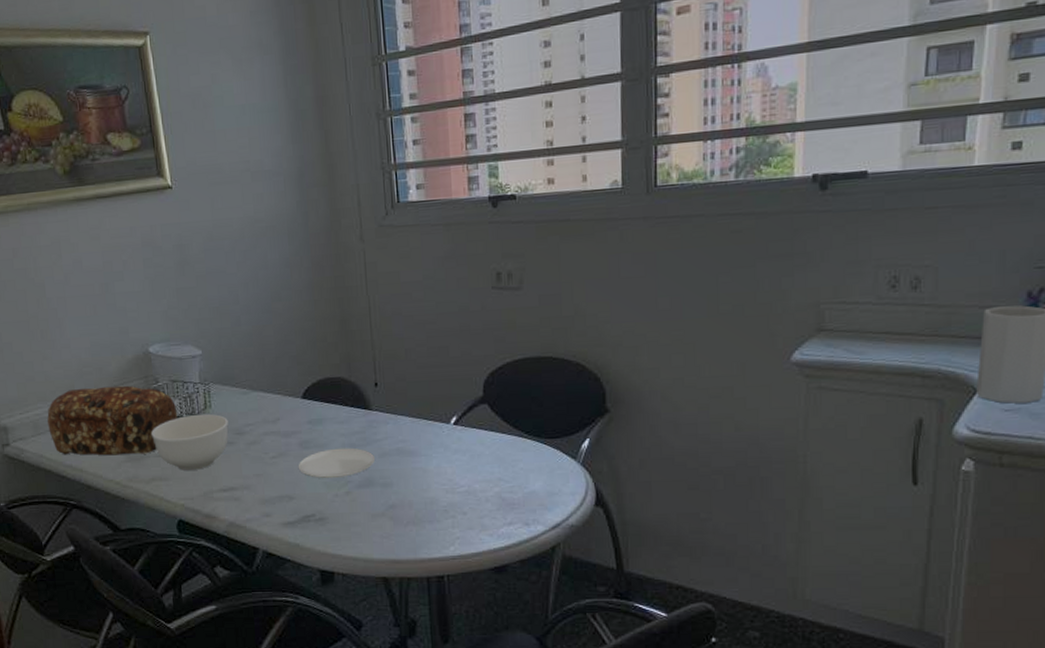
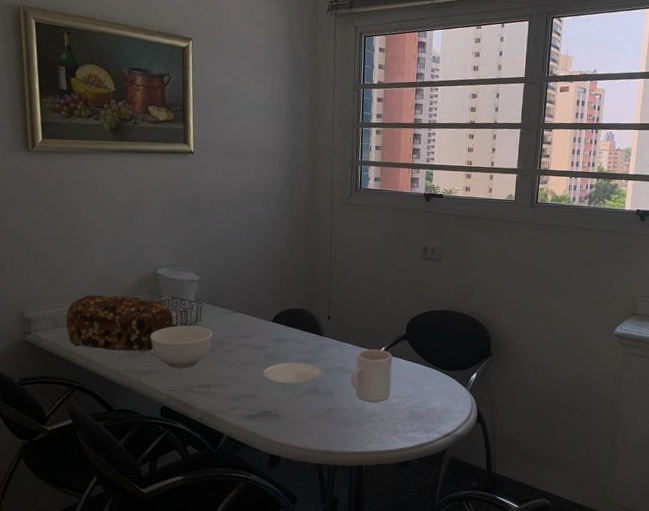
cup: none [415,420,472,491] -> present [351,349,393,402]

